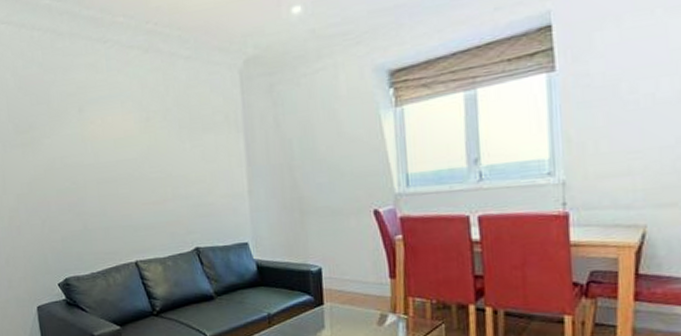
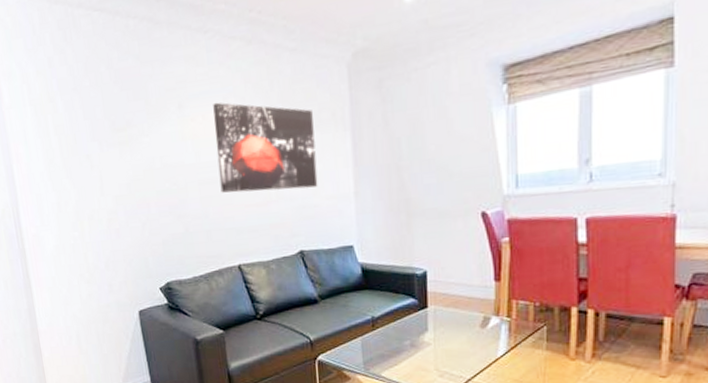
wall art: none [111,106,213,192] -> present [213,102,318,193]

